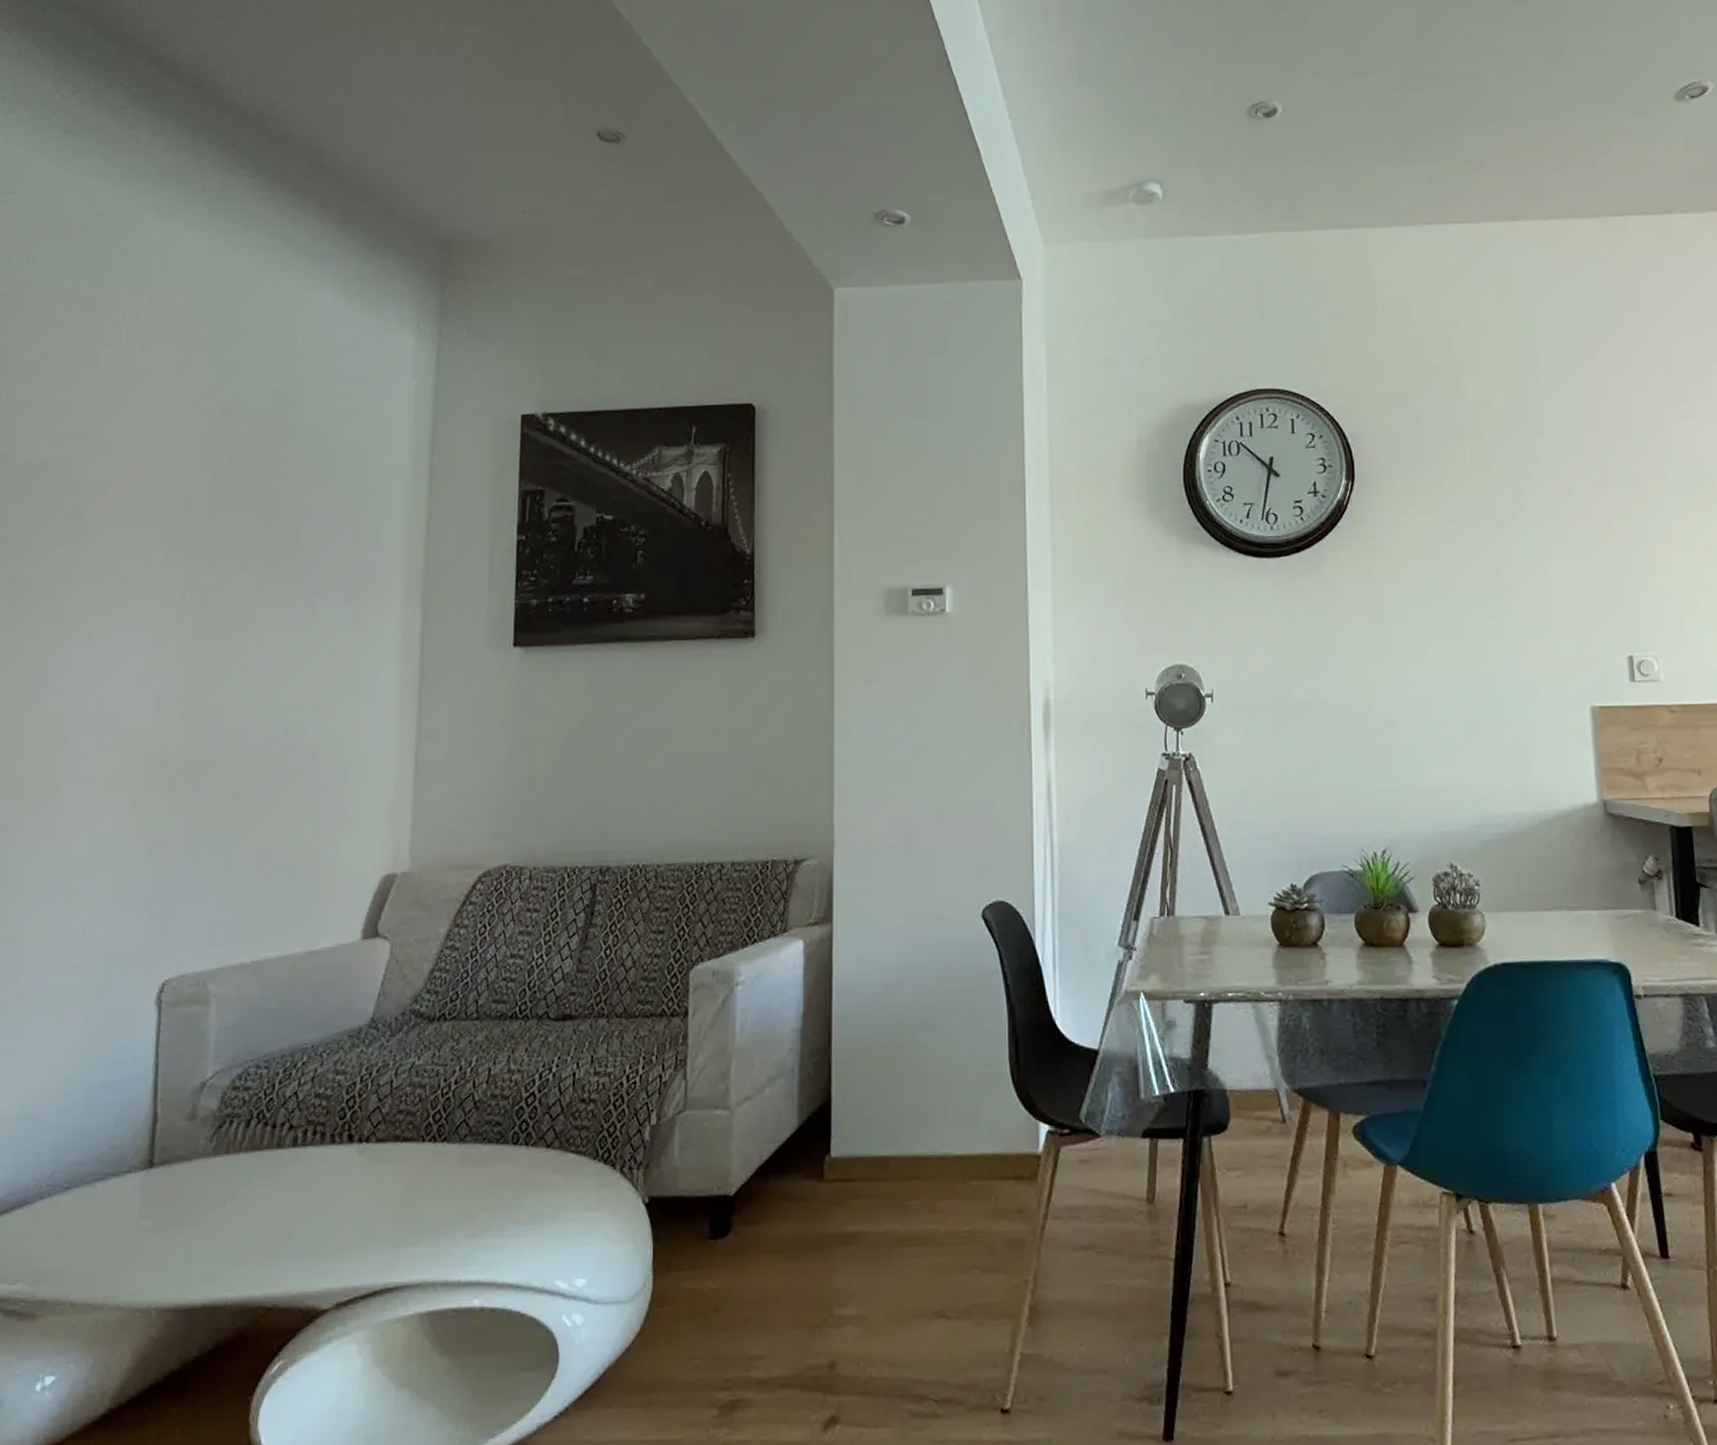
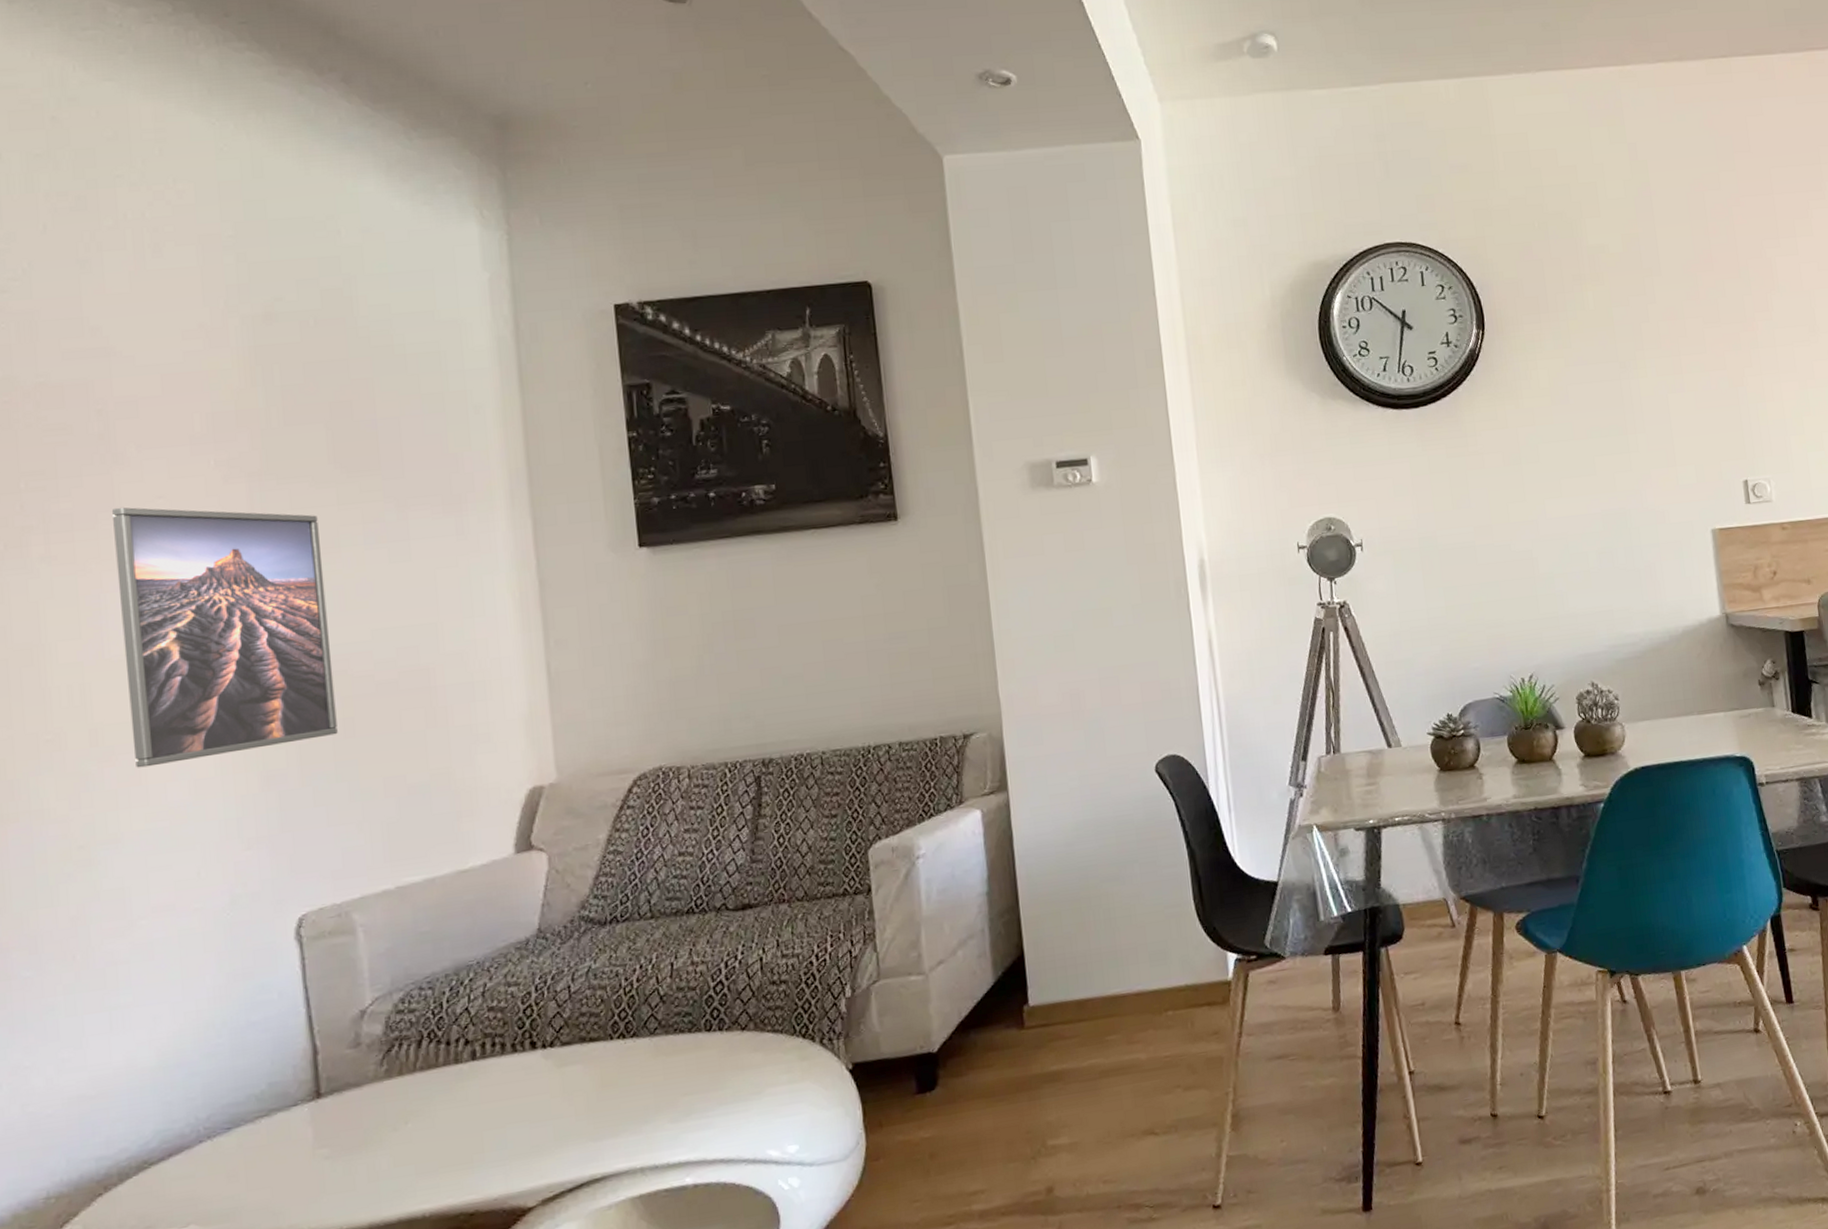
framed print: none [48,577,238,822] -> present [112,507,338,768]

